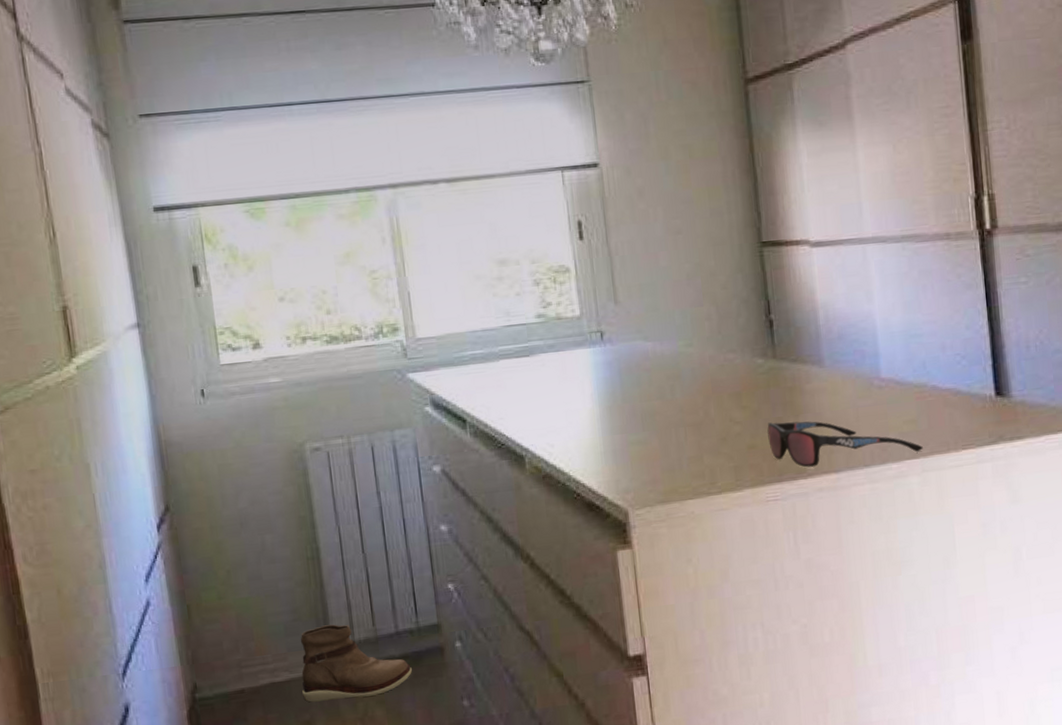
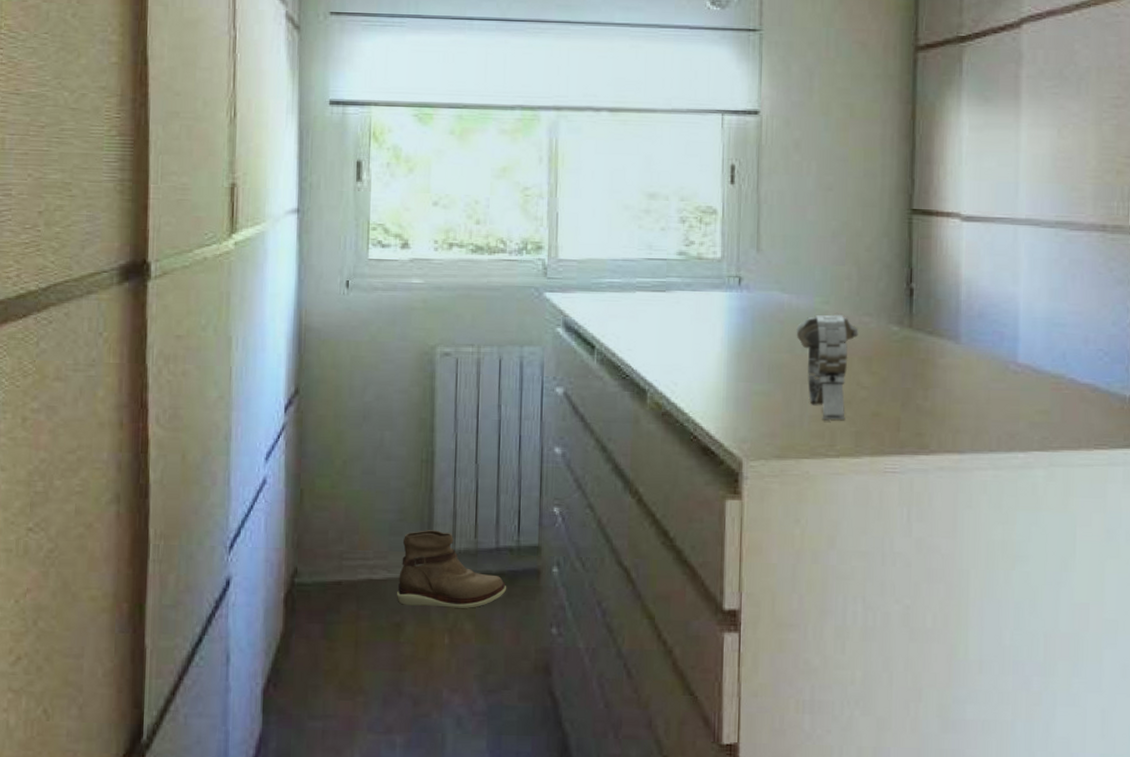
wristwatch: none [663,354,725,460] -> present [796,313,859,421]
sunglasses: present [767,421,923,468] -> none [894,392,1053,445]

